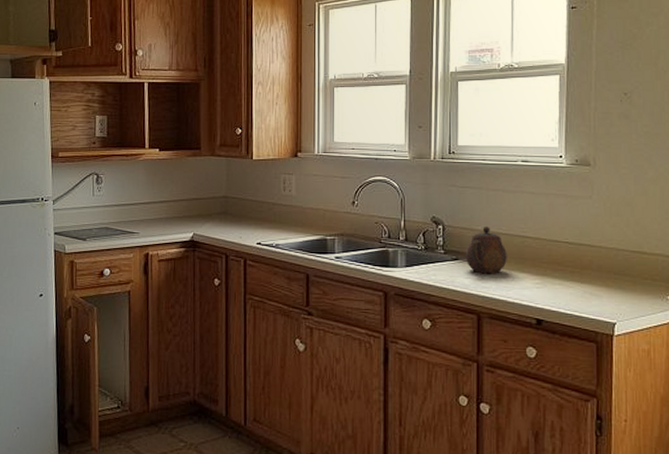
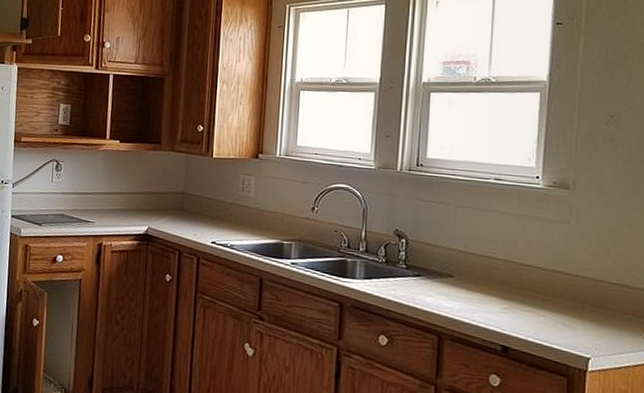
teapot: present [465,227,507,274] -> none [428,244,474,295]

